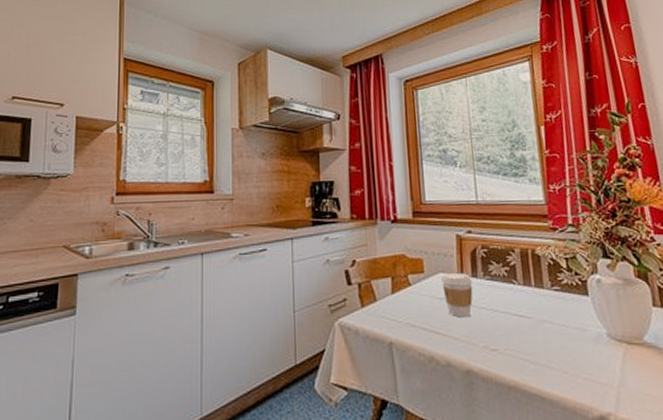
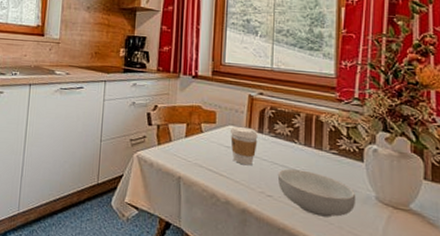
cereal bowl: none [499,314,588,366] -> present [277,168,356,218]

